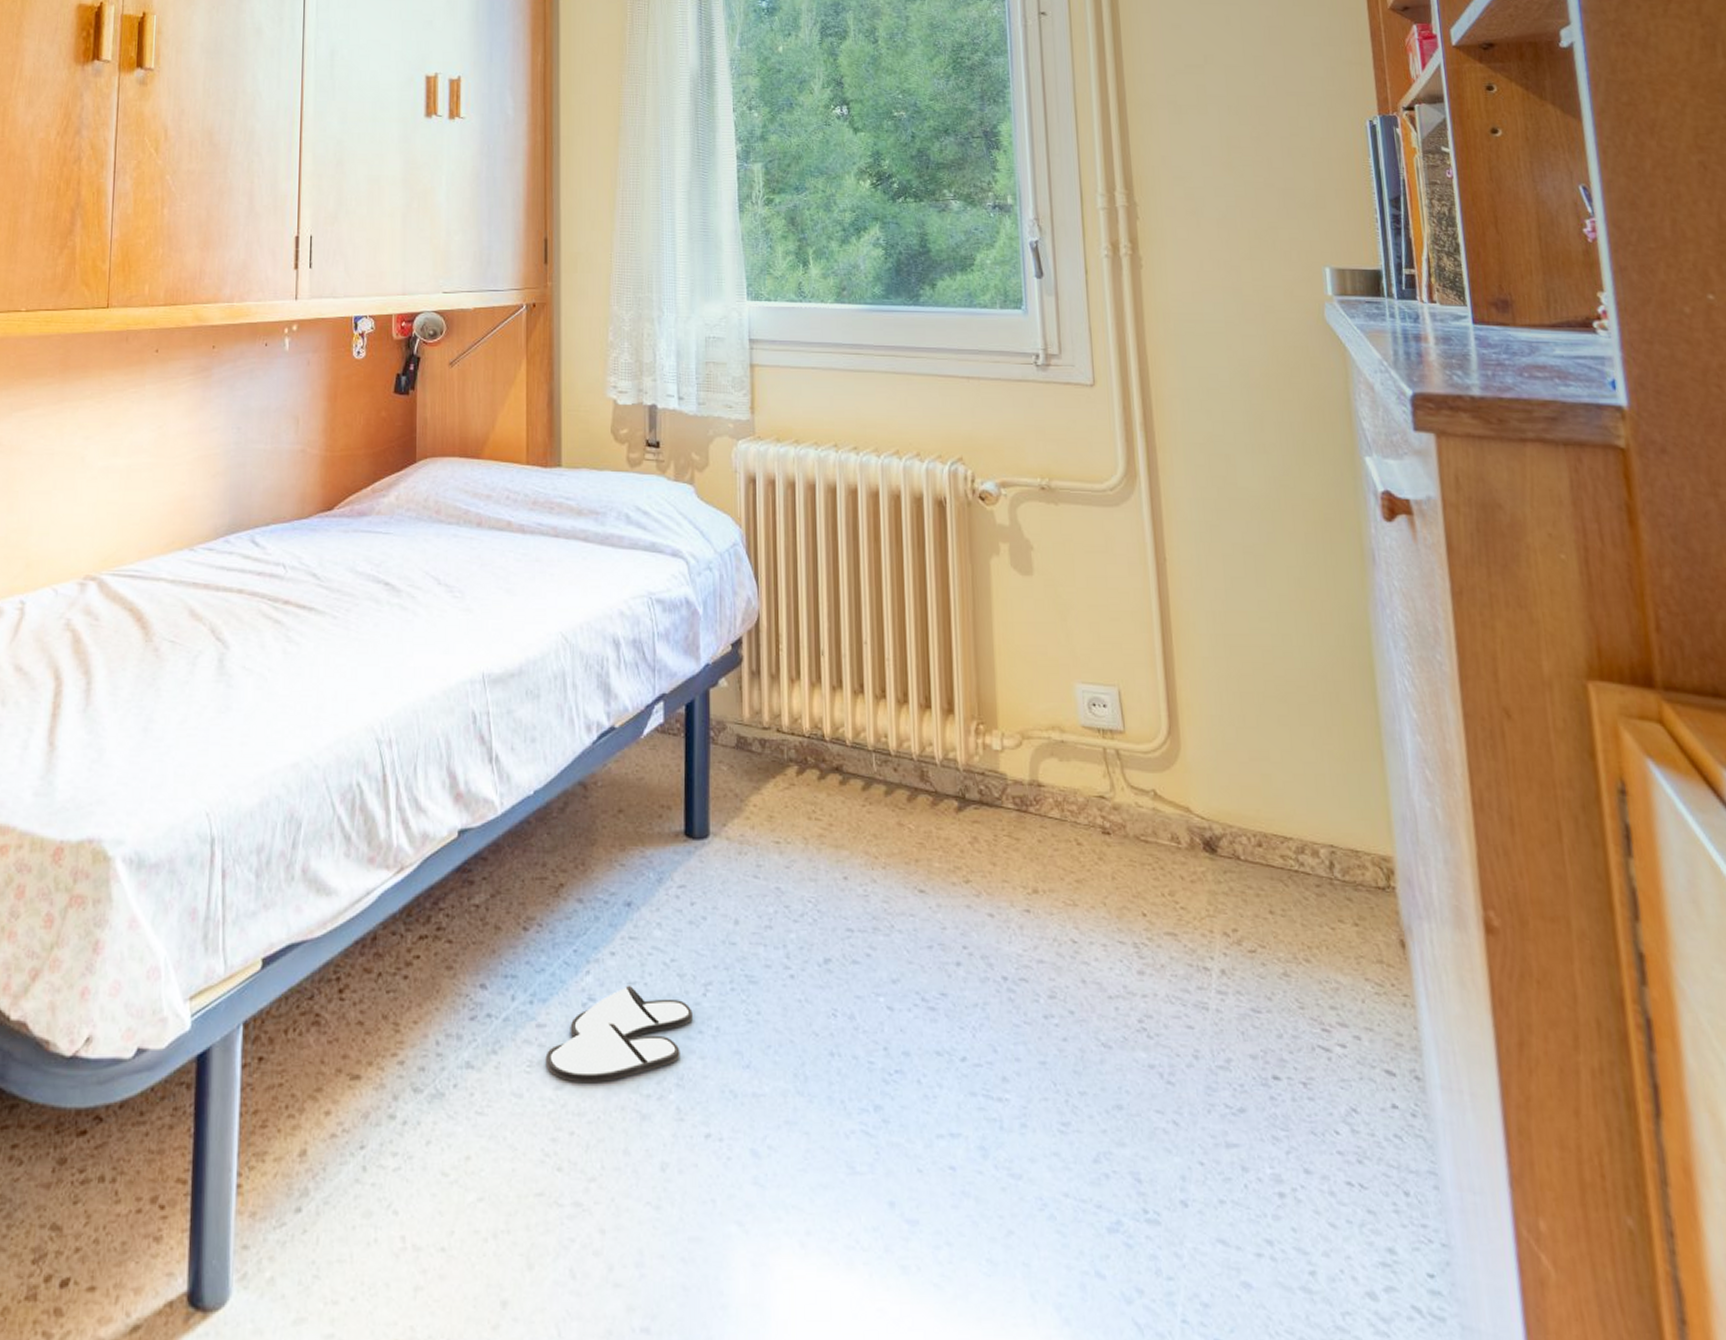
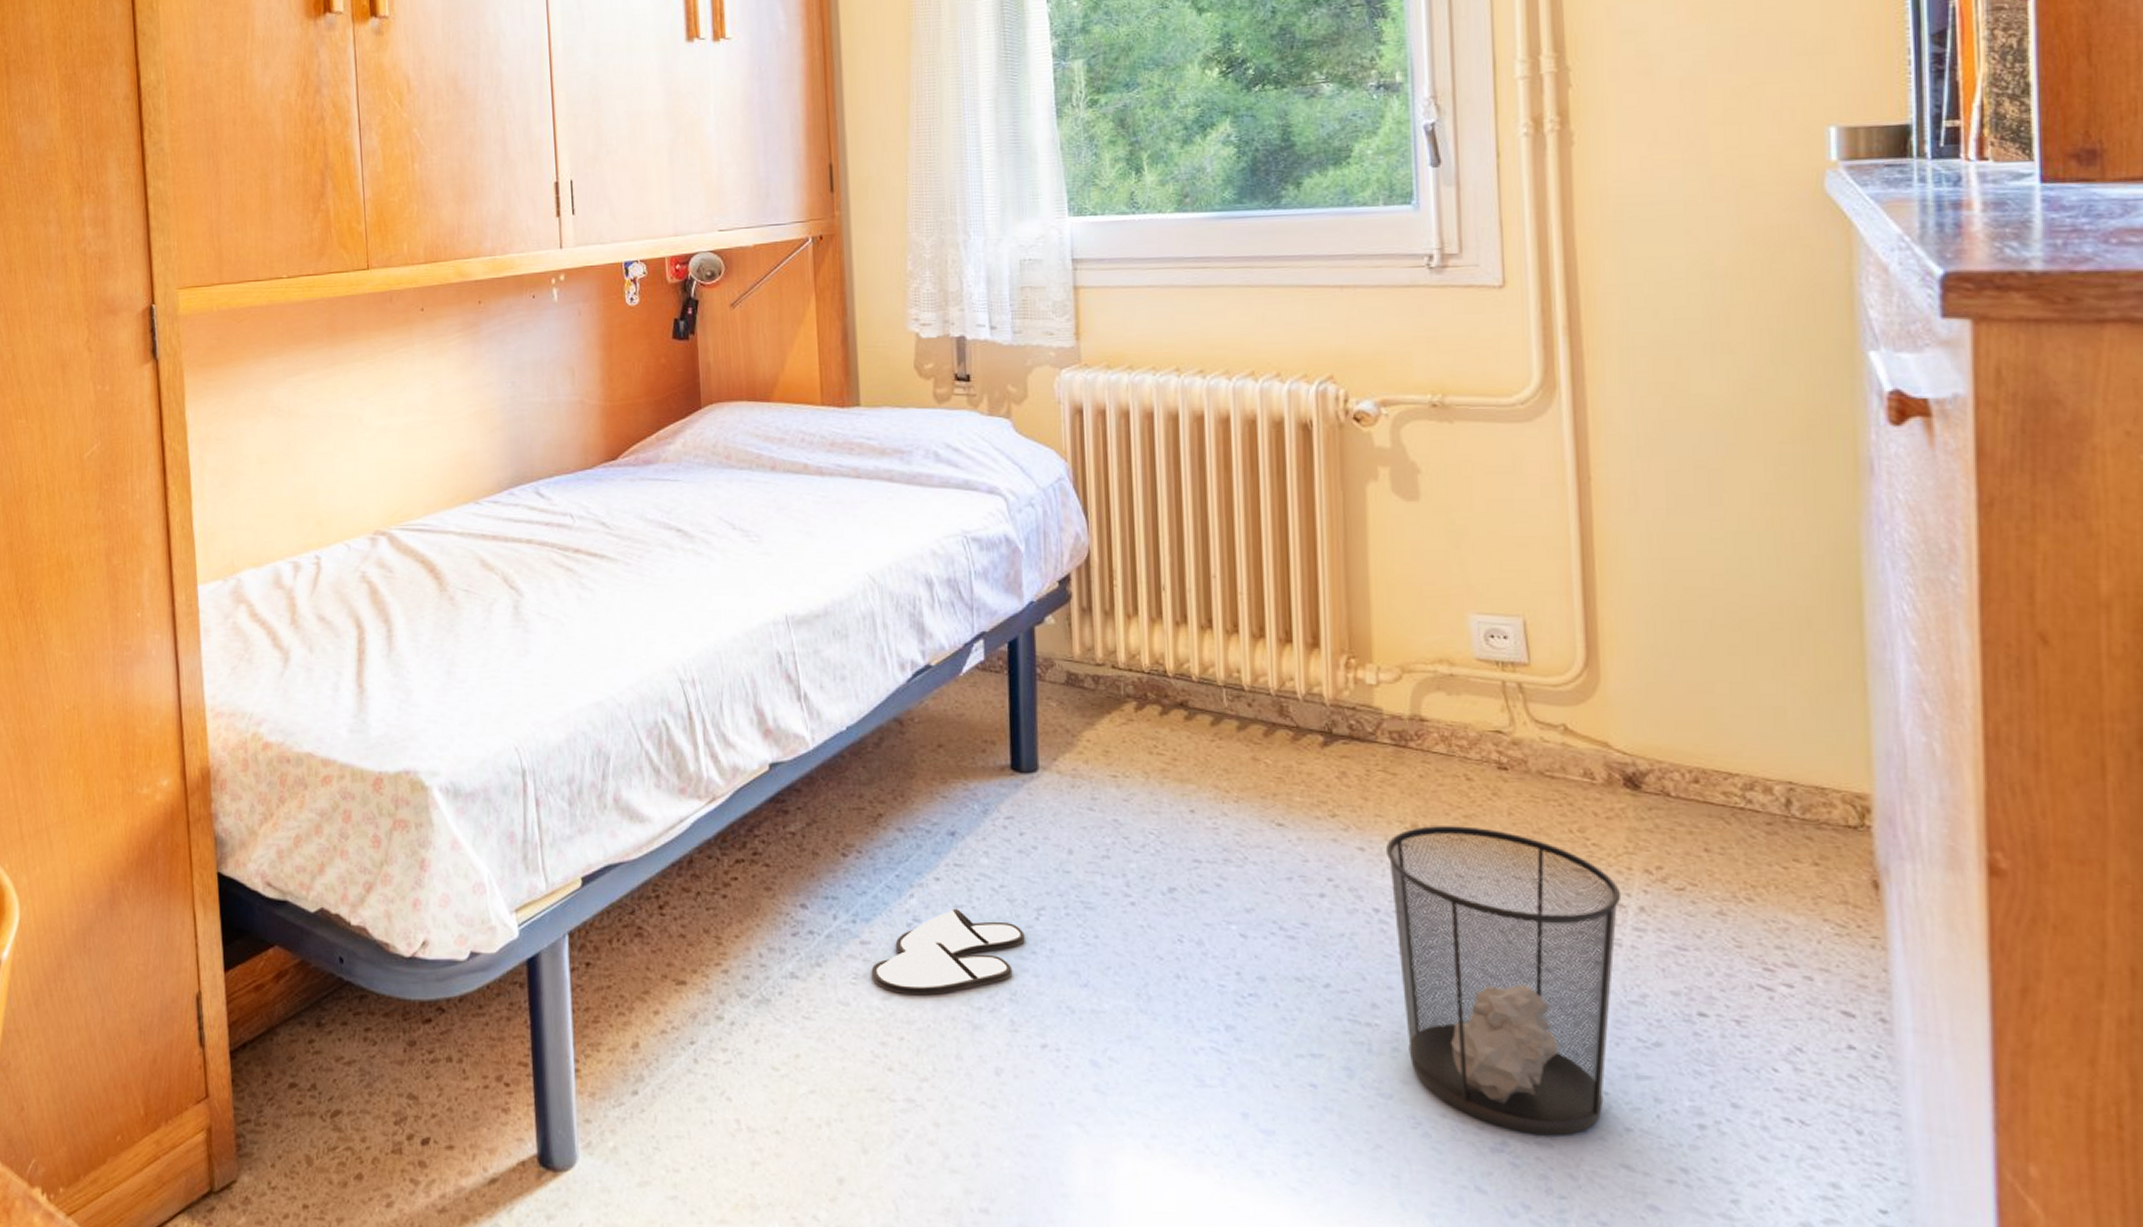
waste bin: none [1011,891,1206,1212] -> present [1385,826,1622,1136]

